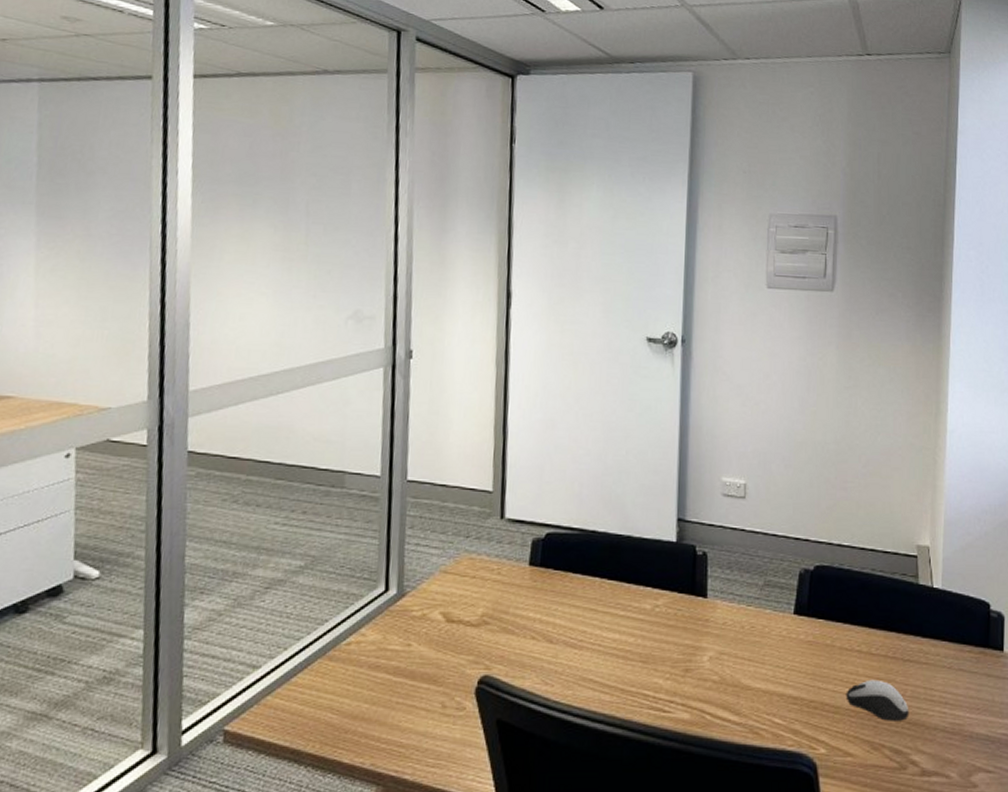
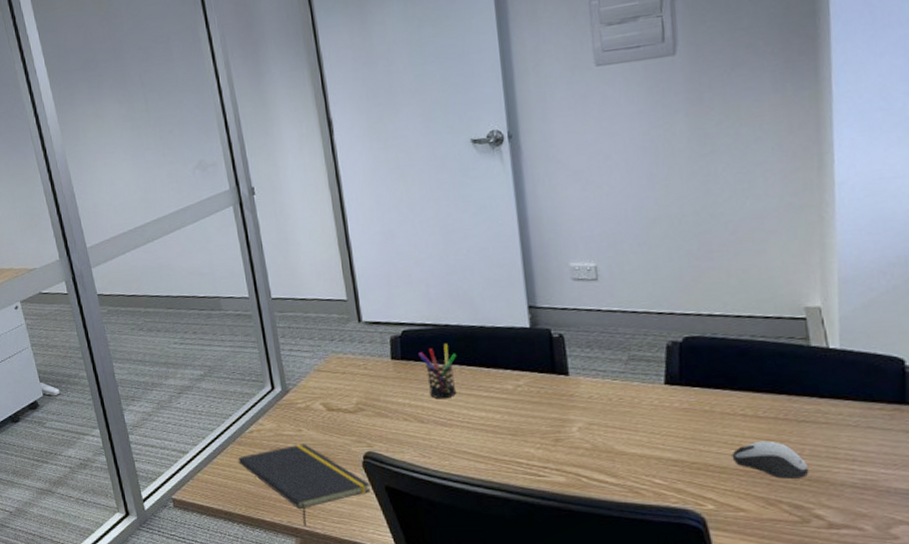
notepad: none [323,662,480,770] -> present [238,443,371,526]
pen holder: none [560,552,600,616] -> present [419,344,457,399]

